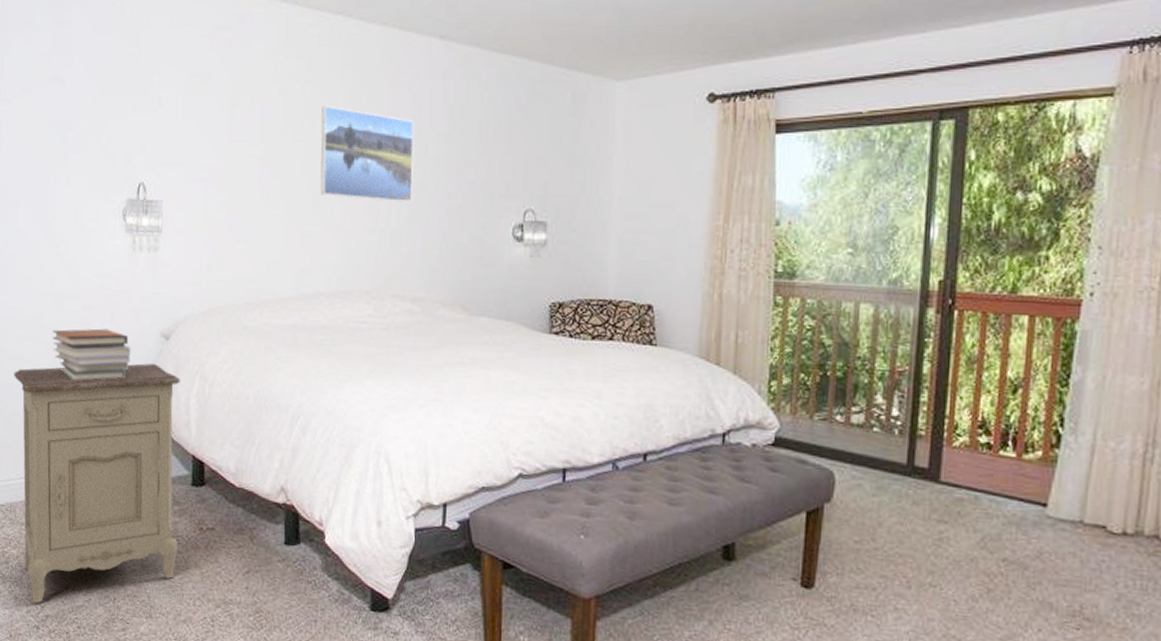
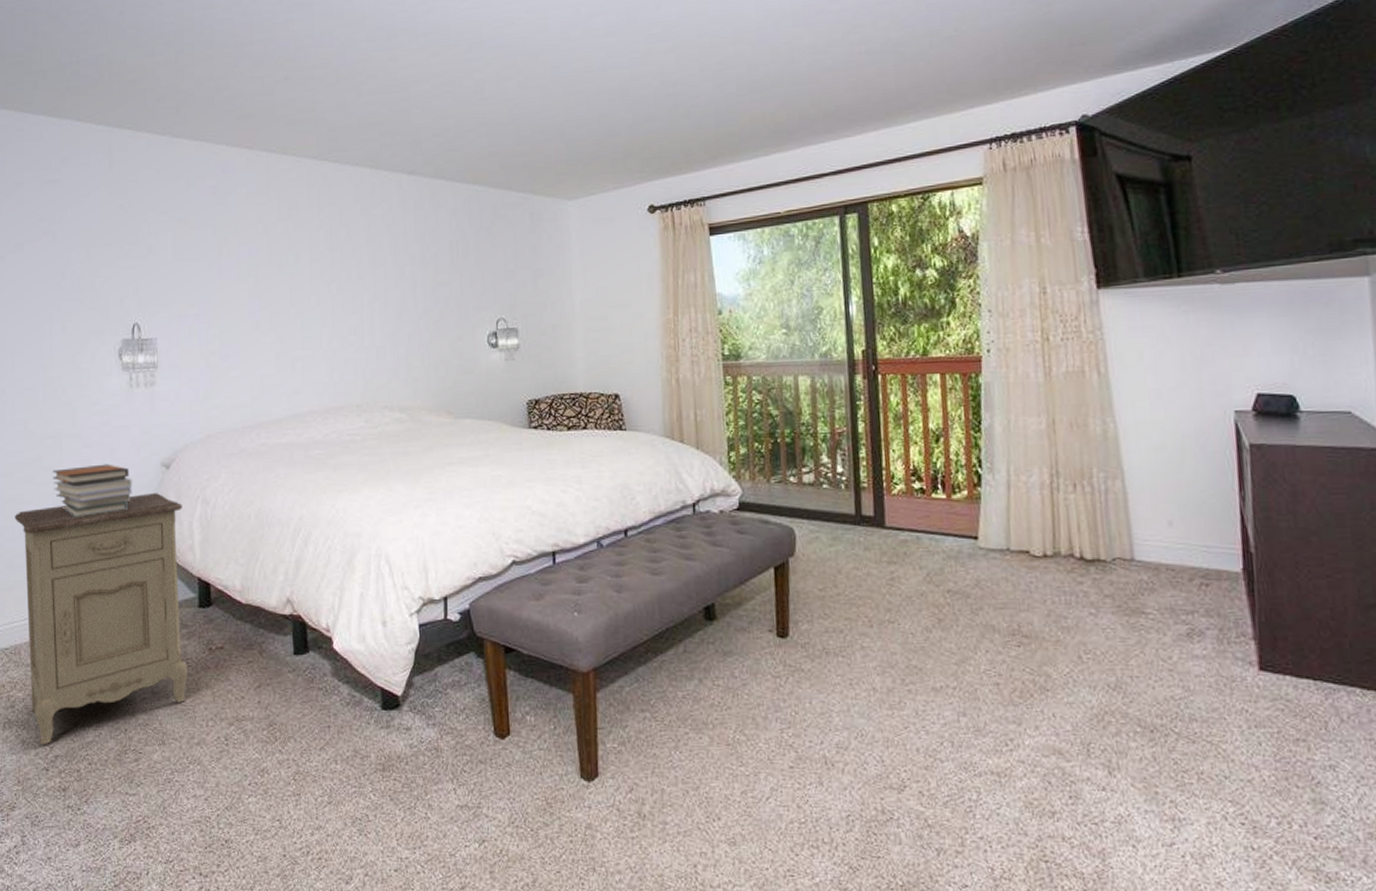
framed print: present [320,105,414,203] -> none [304,240,393,322]

